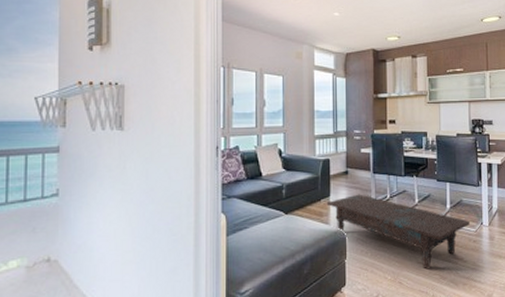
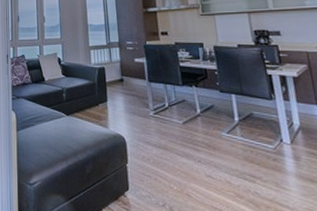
coffee table: present [326,194,471,270] -> none [104,101,267,185]

